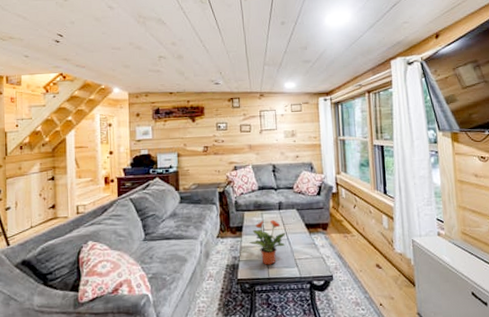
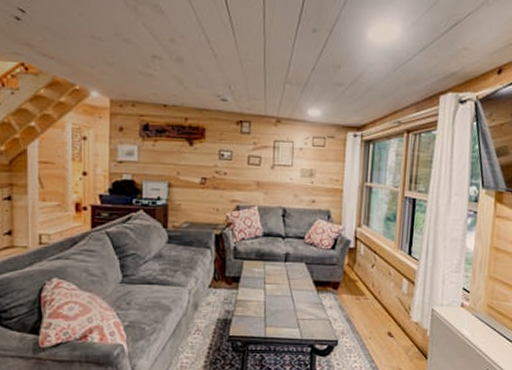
potted plant: present [249,220,286,265] -> none [246,272,290,323]

